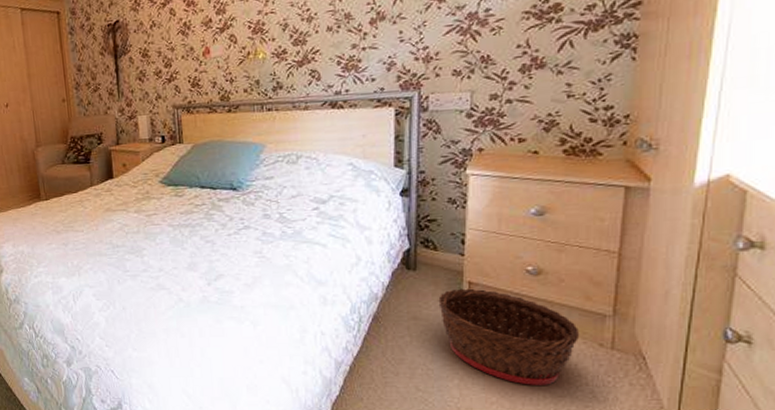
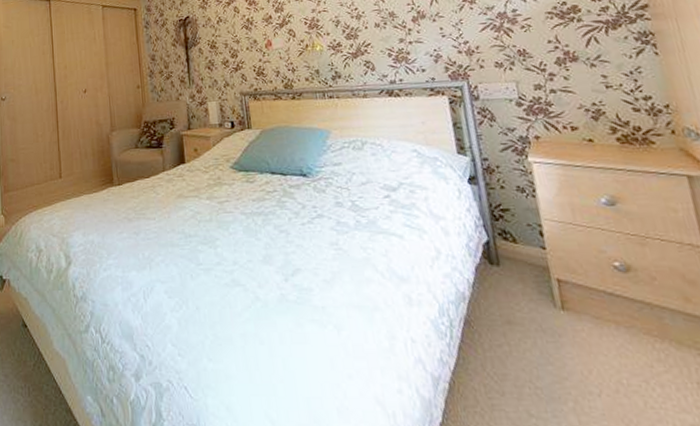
basket: present [438,288,580,385] -> none [529,287,692,410]

